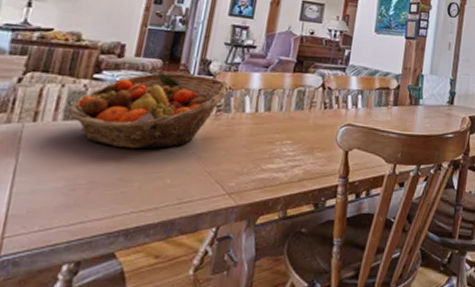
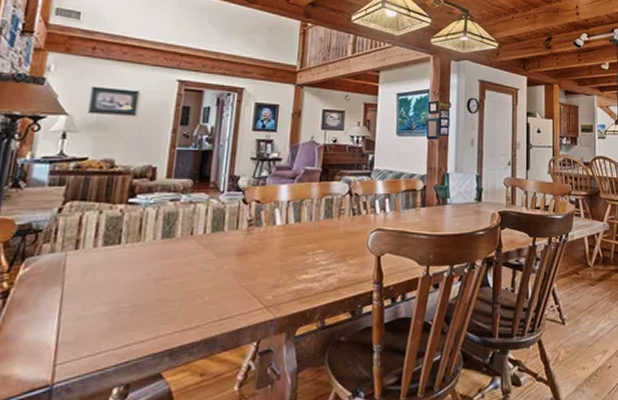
fruit basket: present [69,72,231,149] -> none [108,191,260,270]

